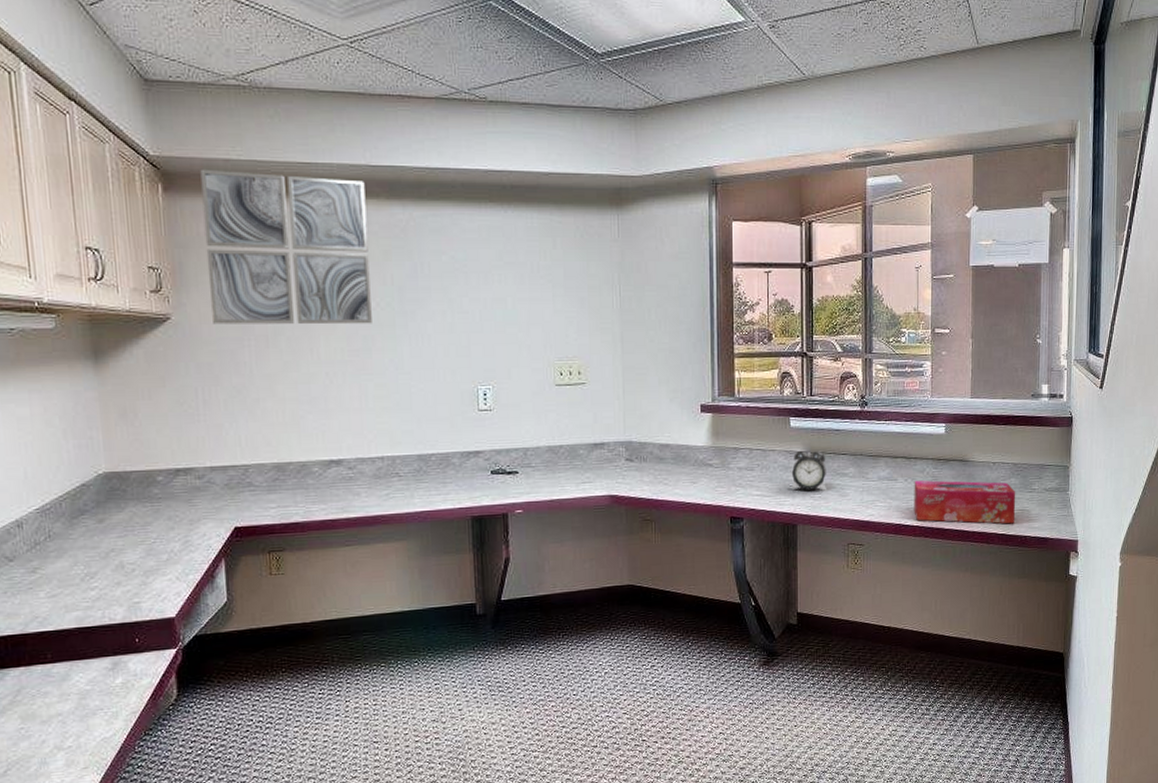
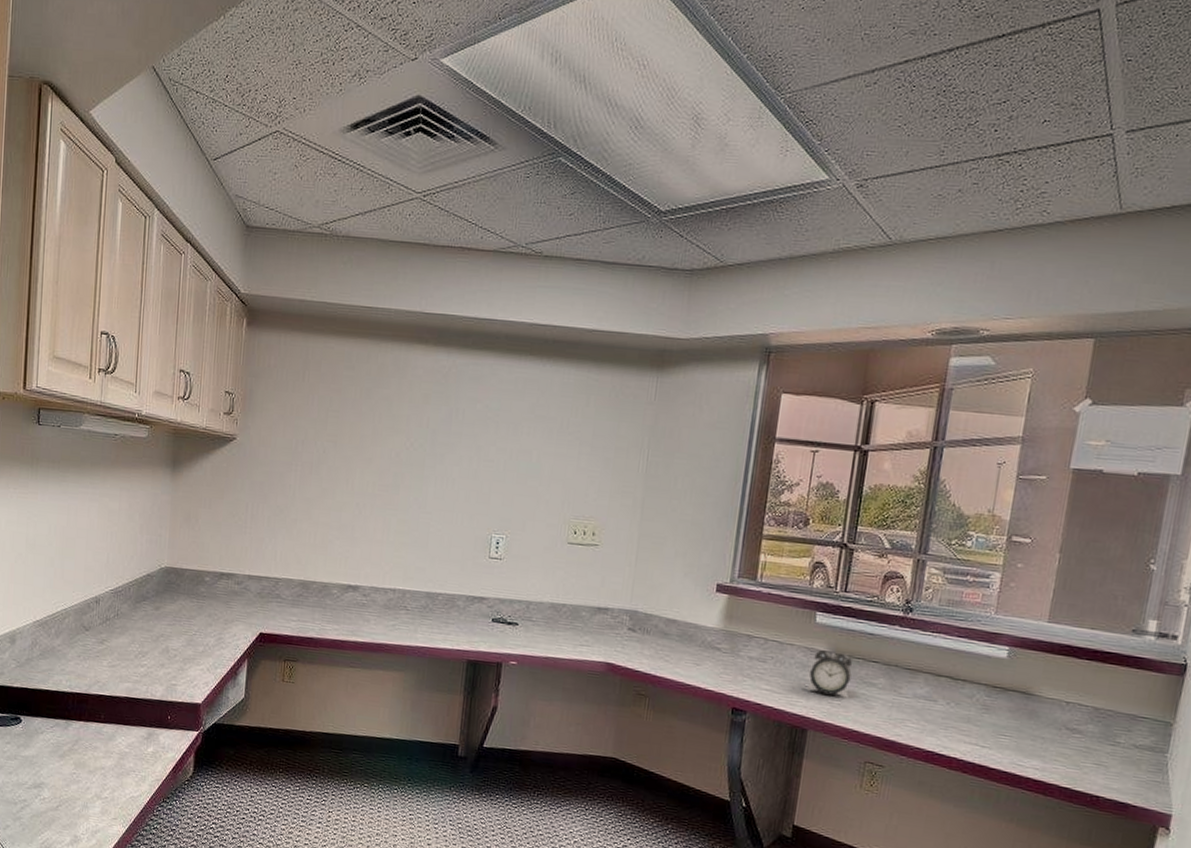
wall art: present [200,169,372,325] -> none [269,307,417,463]
tissue box: present [914,480,1016,524] -> none [952,705,1093,779]

